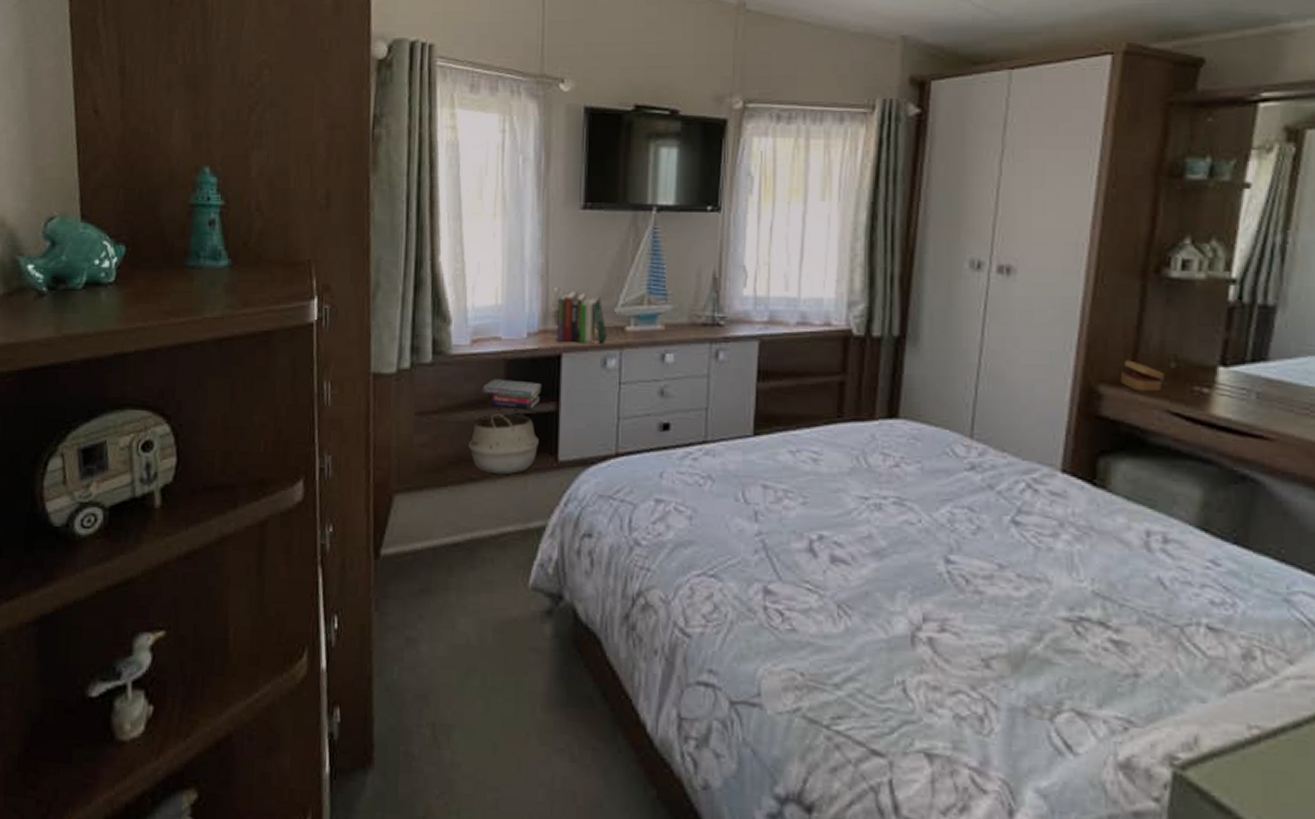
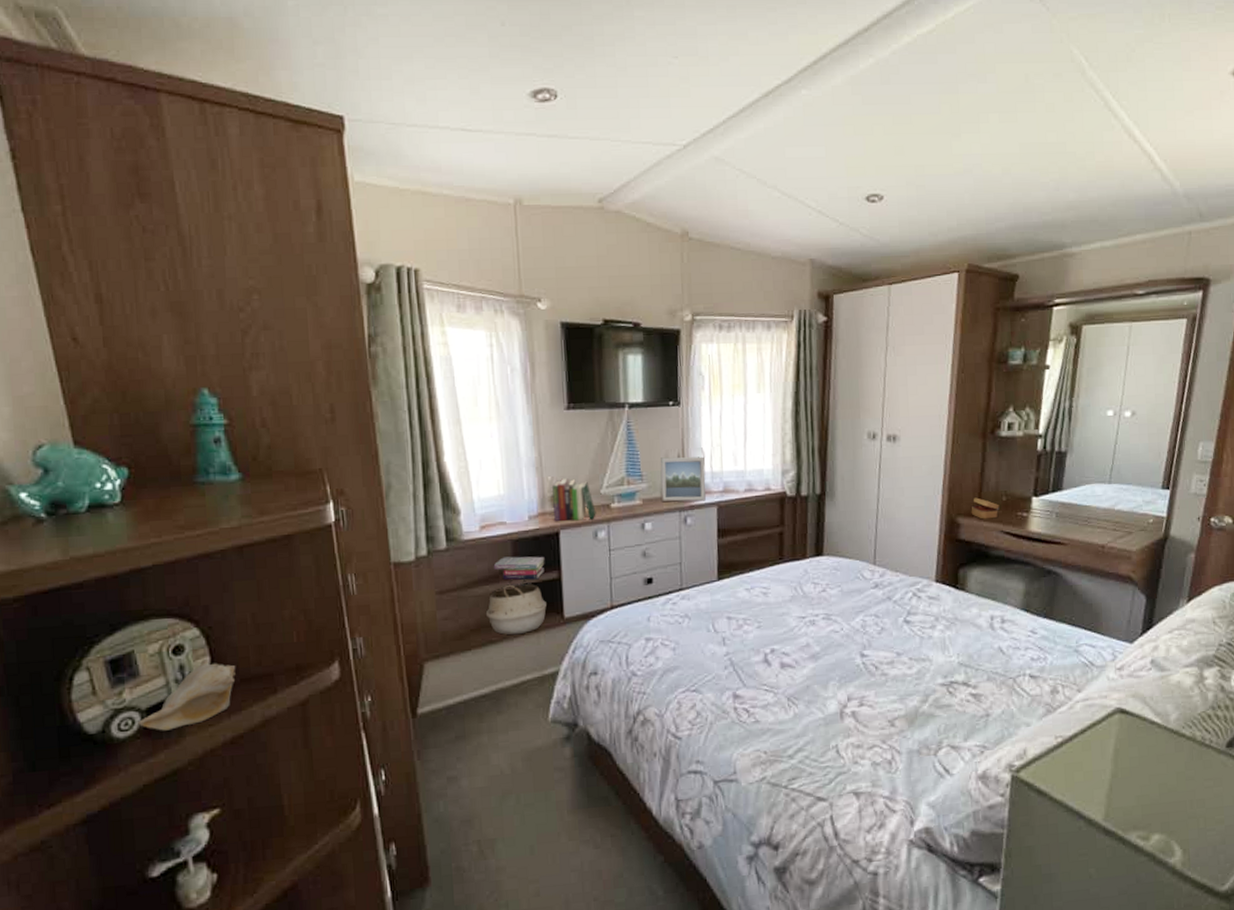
seashell: none [99,460,201,534] -> present [137,659,236,731]
picture frame: none [687,274,747,333] -> present [660,456,706,503]

